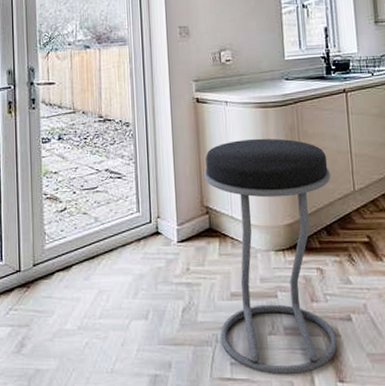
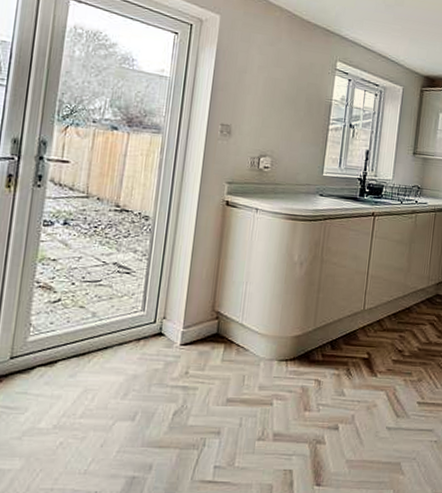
stool: present [204,138,337,375] -> none [208,249,346,479]

